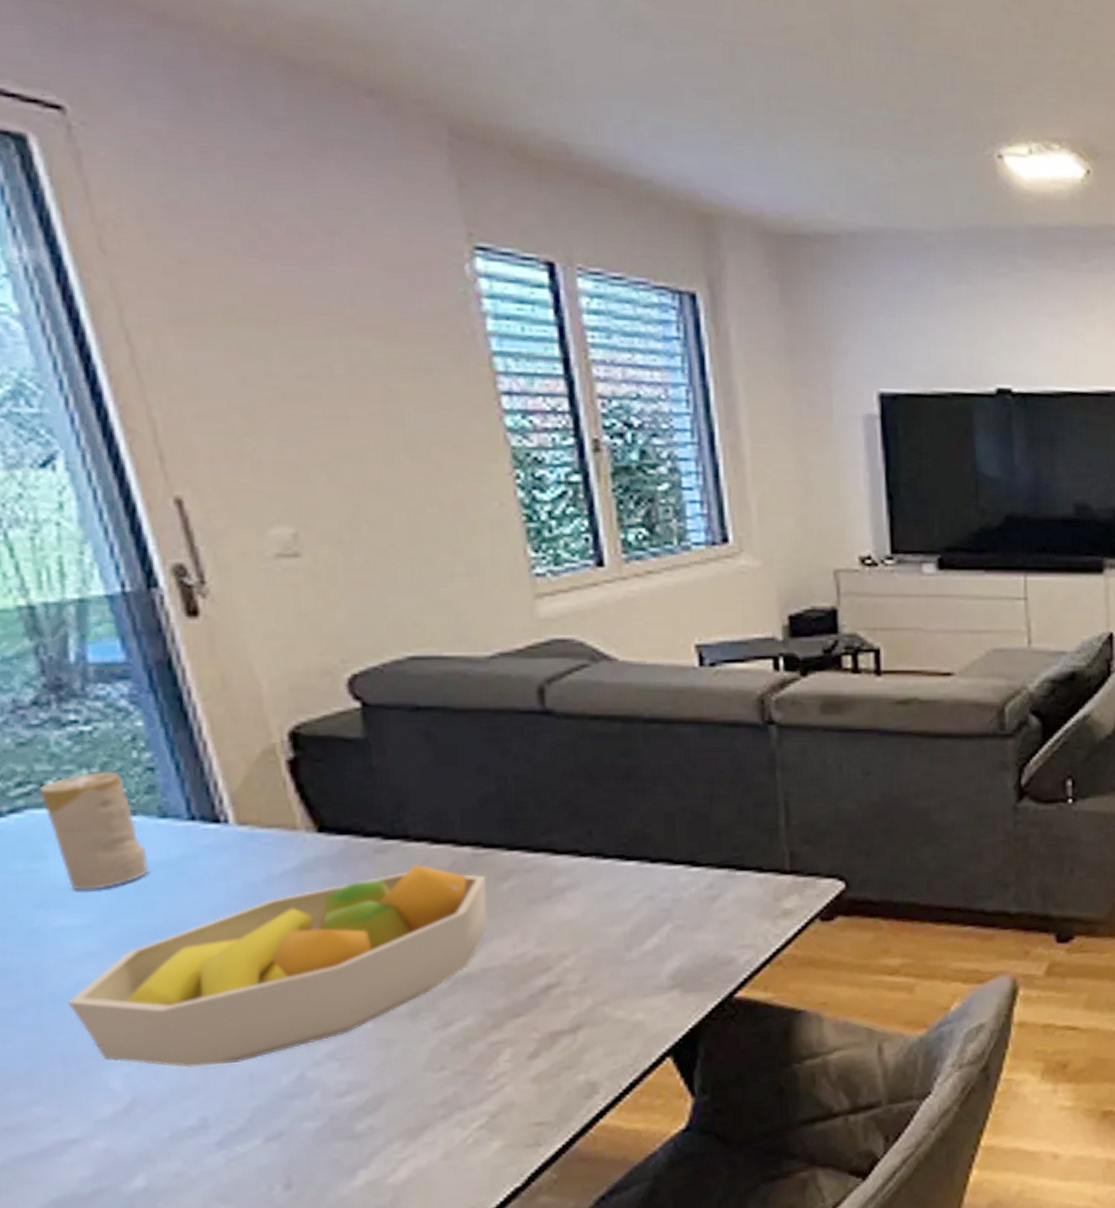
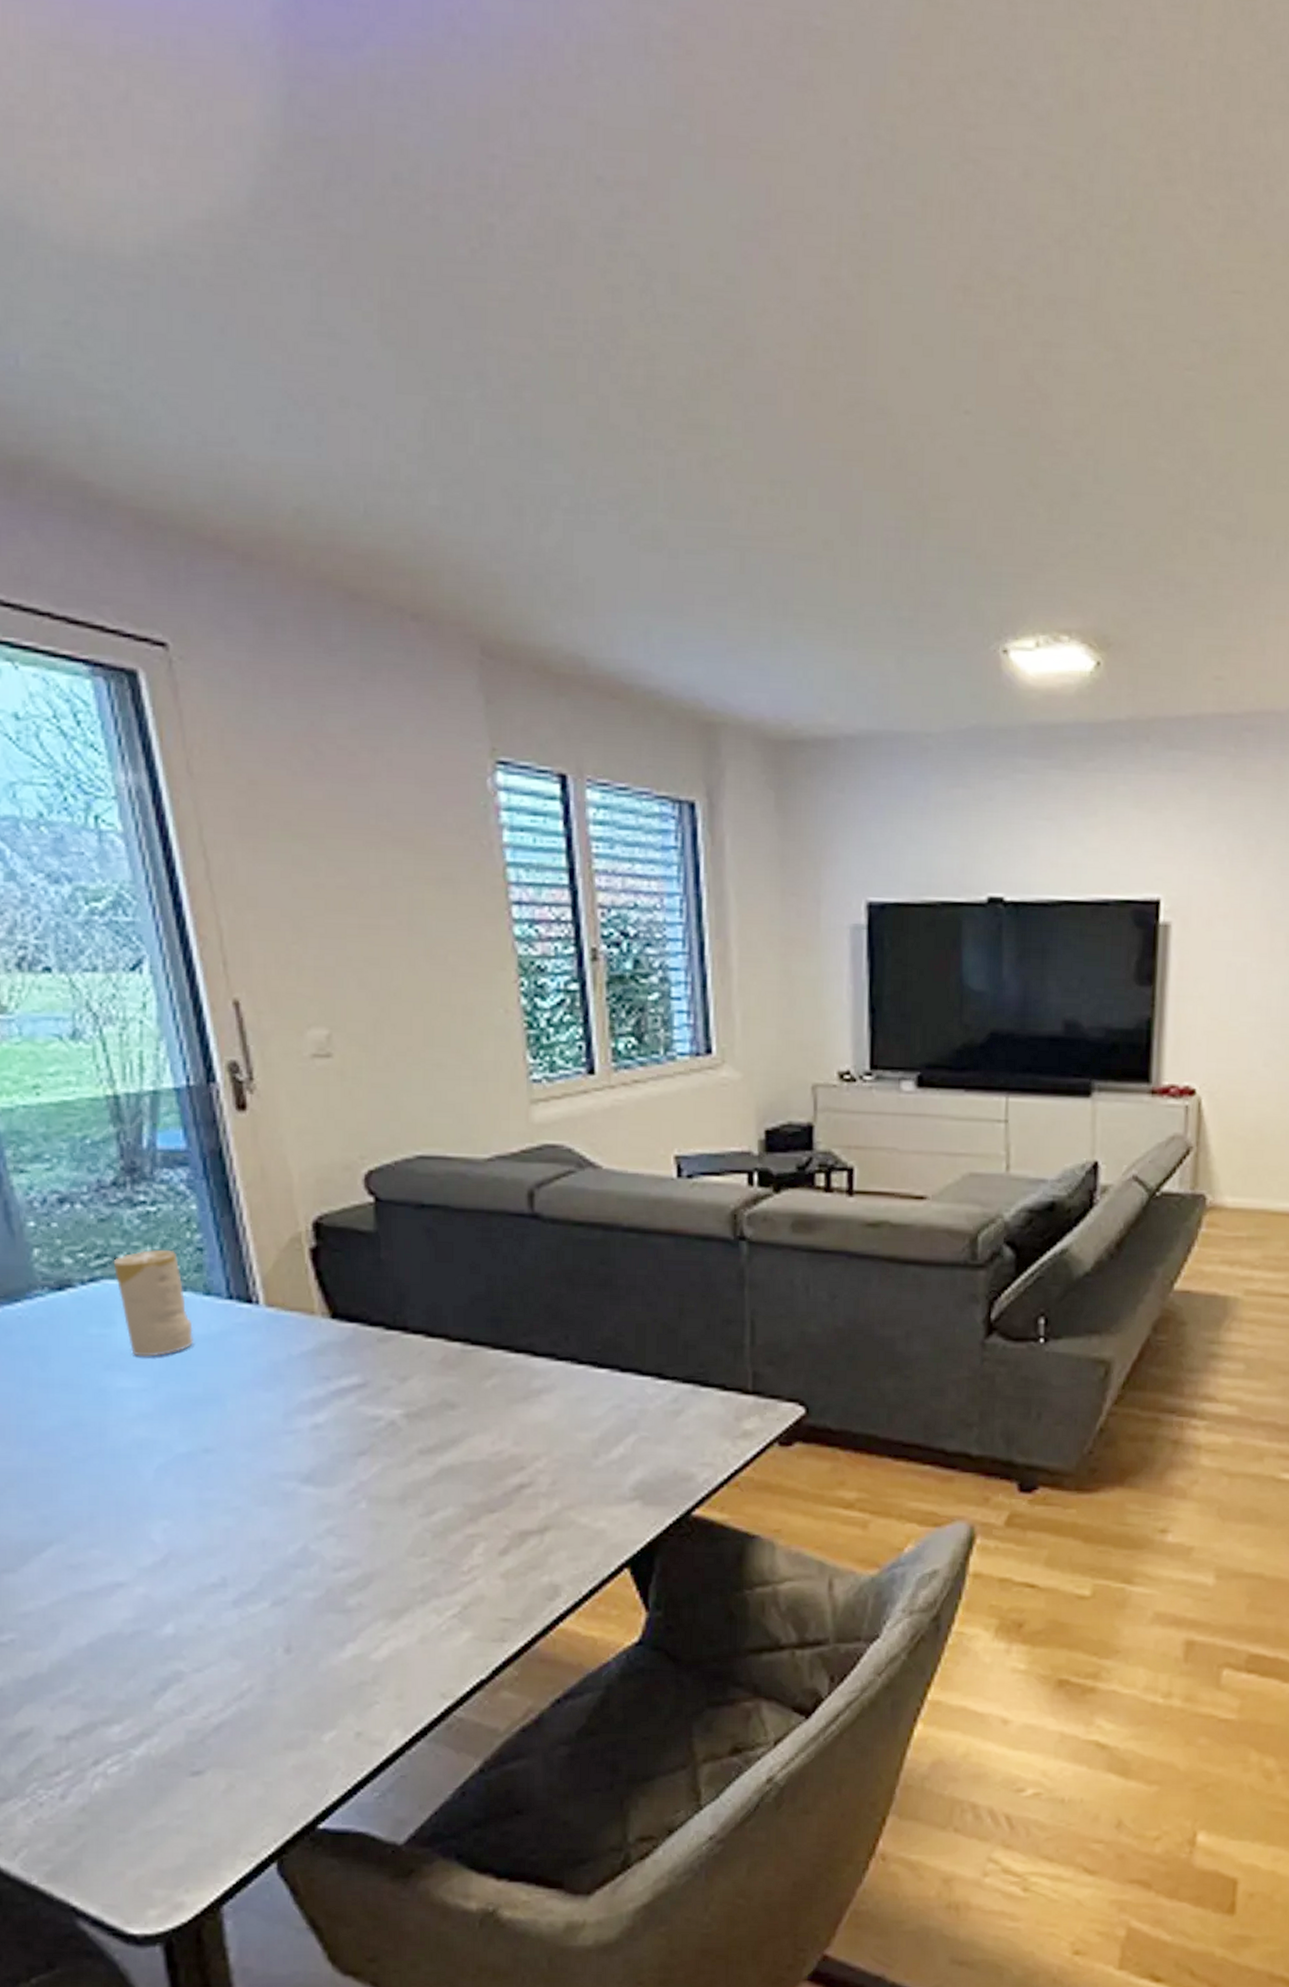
fruit bowl: present [68,864,488,1068] -> none [124,1356,473,1529]

